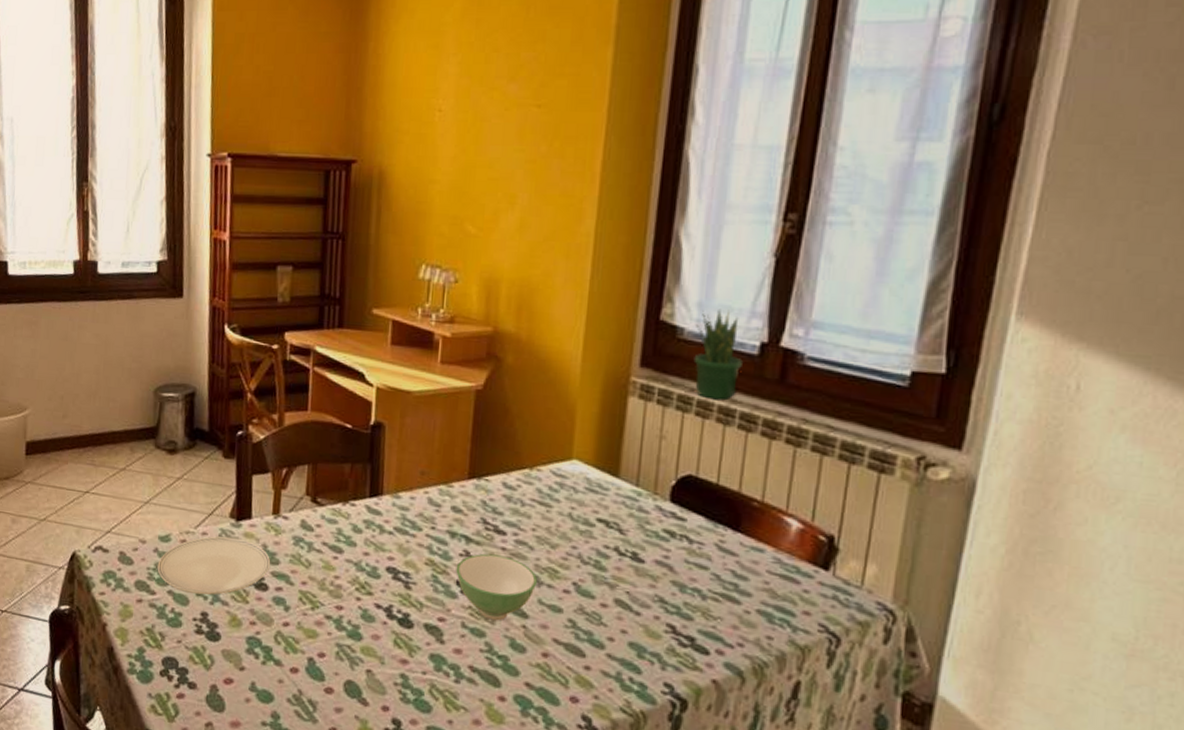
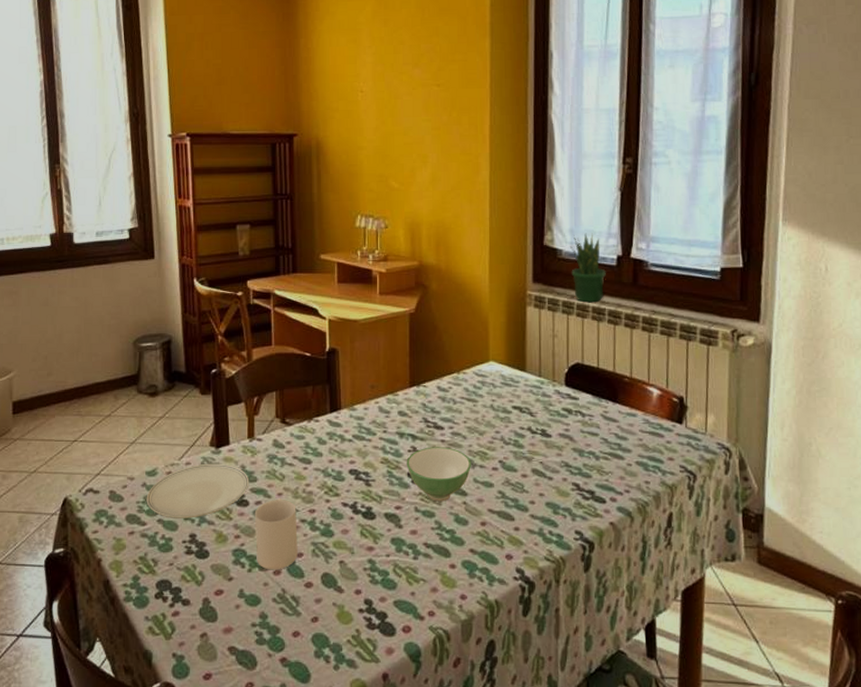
cup: none [272,586,322,668] -> present [254,497,298,570]

